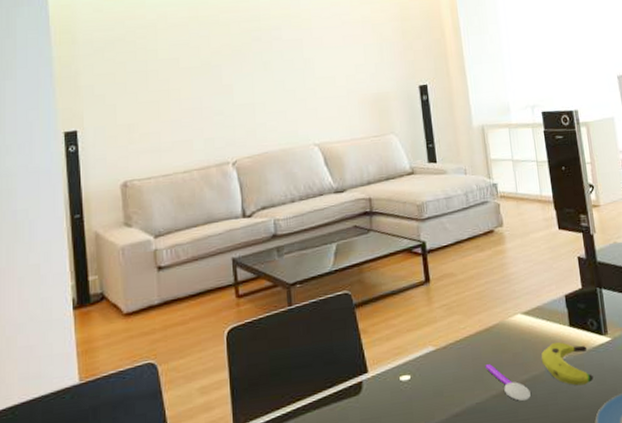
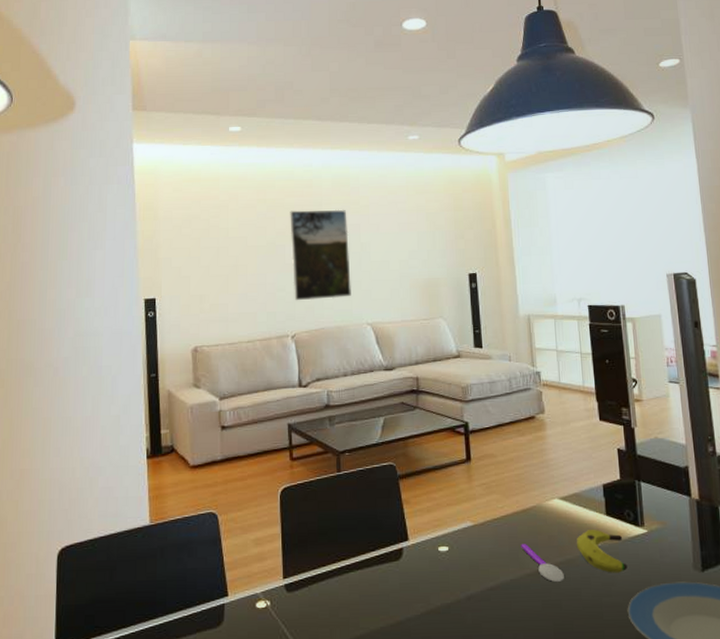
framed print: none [225,24,296,125] -> present [290,209,351,301]

